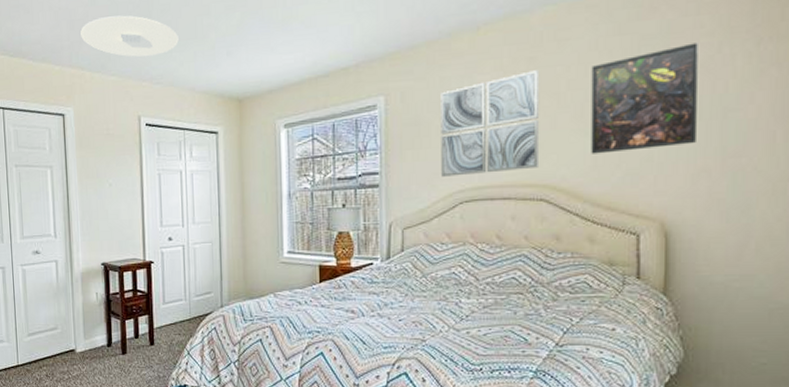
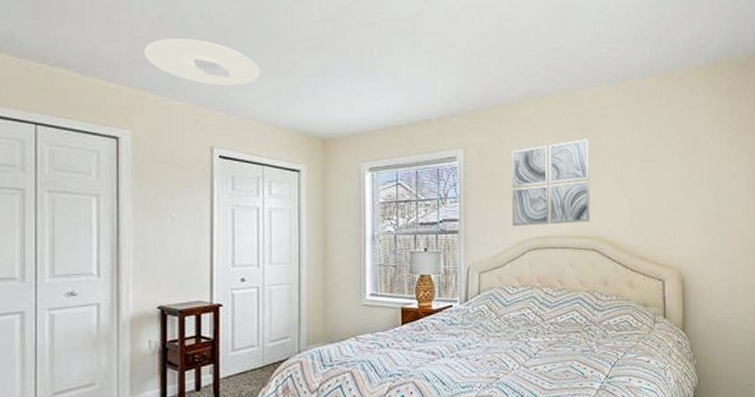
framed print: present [591,42,698,154] -> none [627,130,700,213]

